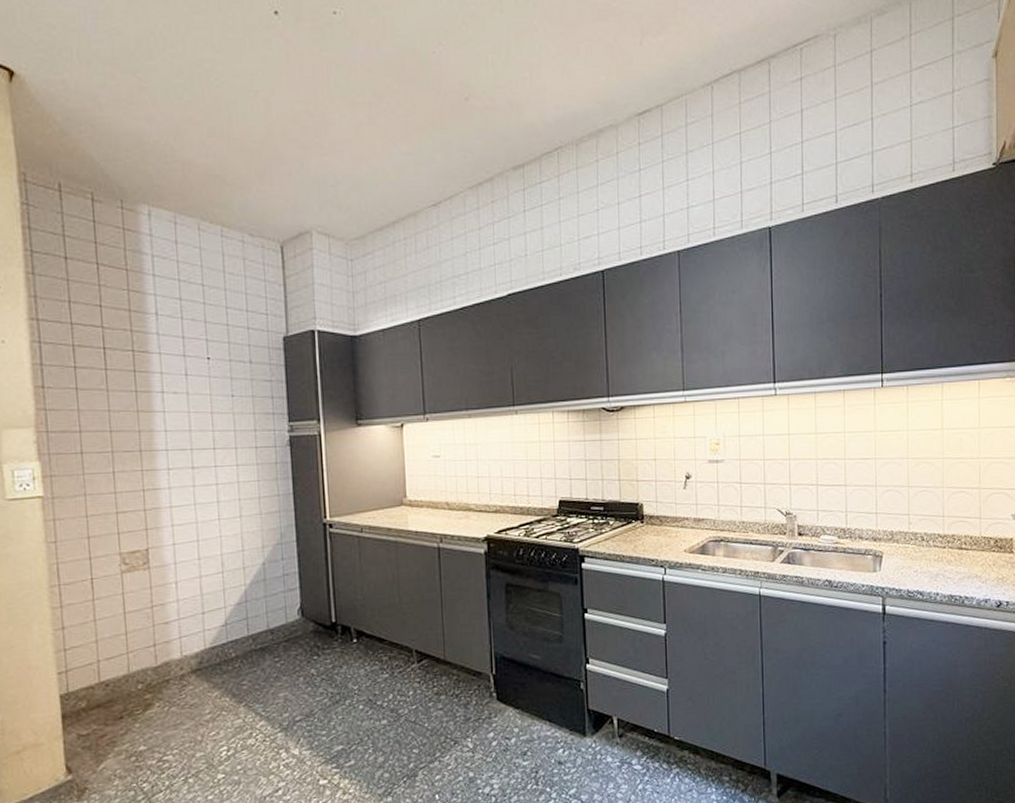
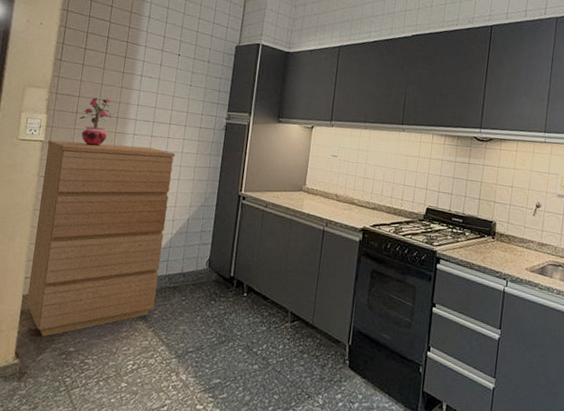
dresser: none [49,482,241,740] -> present [26,140,175,337]
potted plant: none [88,427,133,493] -> present [80,97,113,147]

